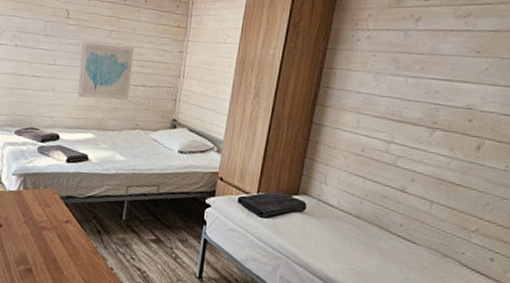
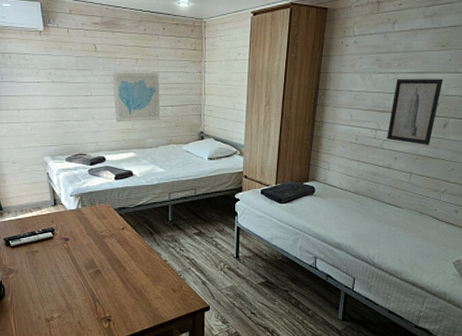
wall art: none [402,85,478,169] -> present [387,79,443,145]

